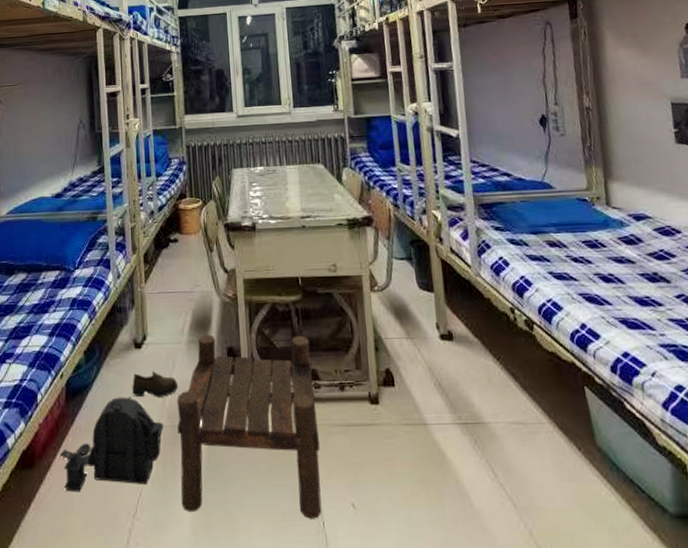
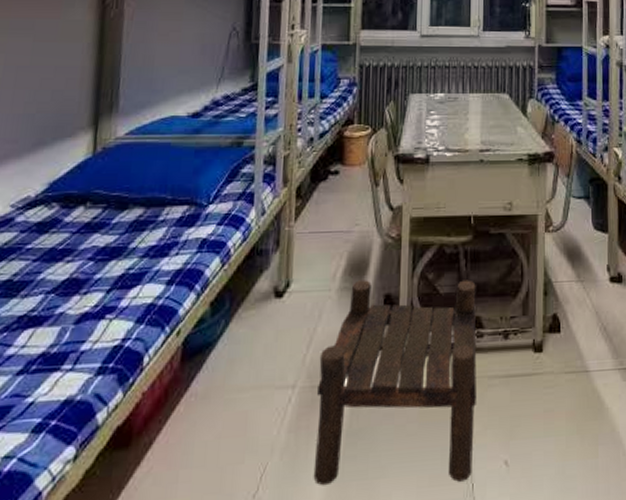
backpack: present [60,397,164,492] -> none [166,355,301,474]
shoe: present [132,371,179,397] -> none [266,324,323,354]

